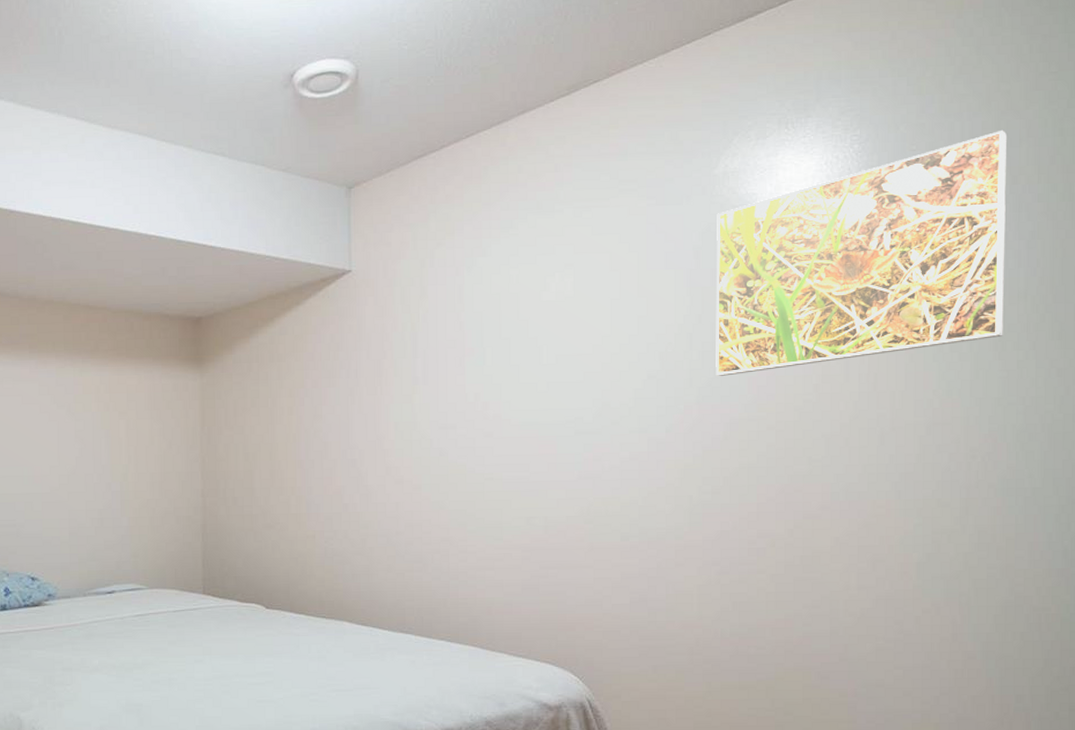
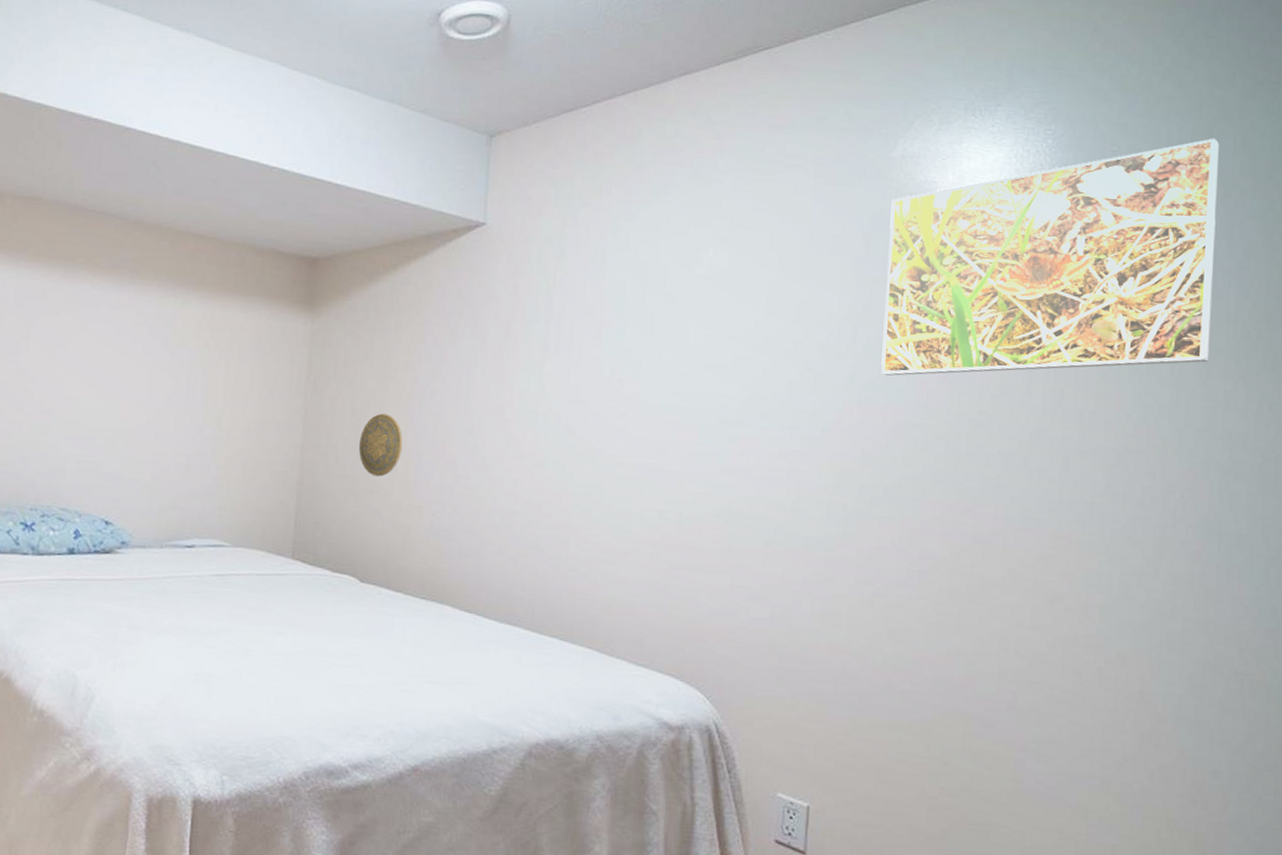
decorative plate: none [253,455,293,513] -> present [358,413,403,477]

